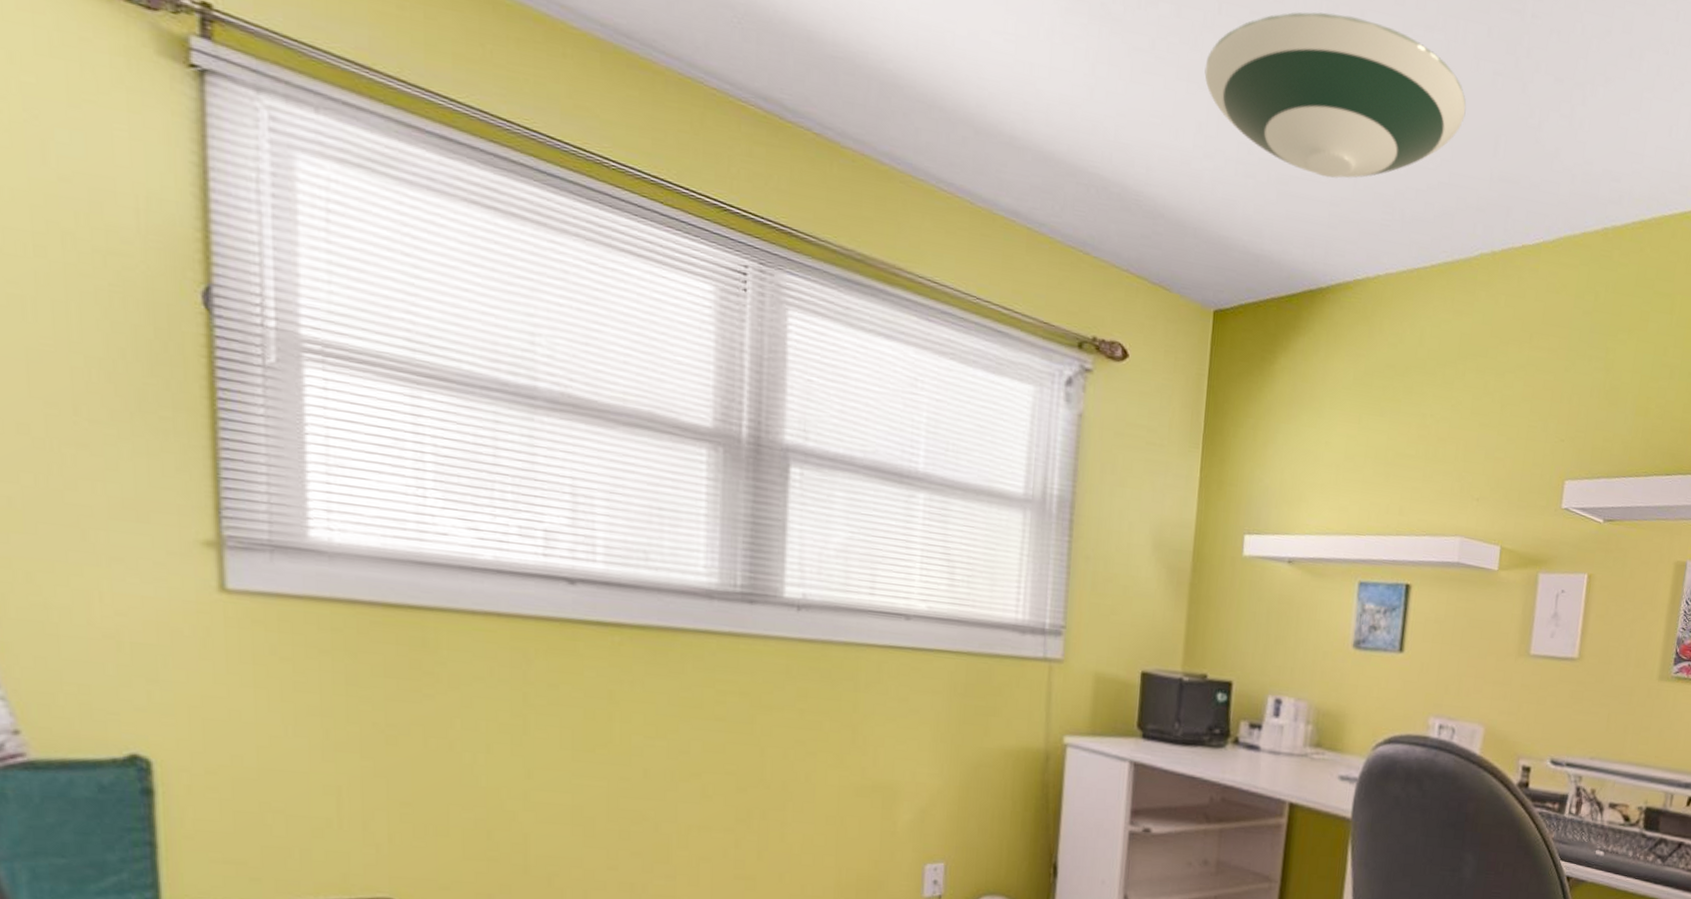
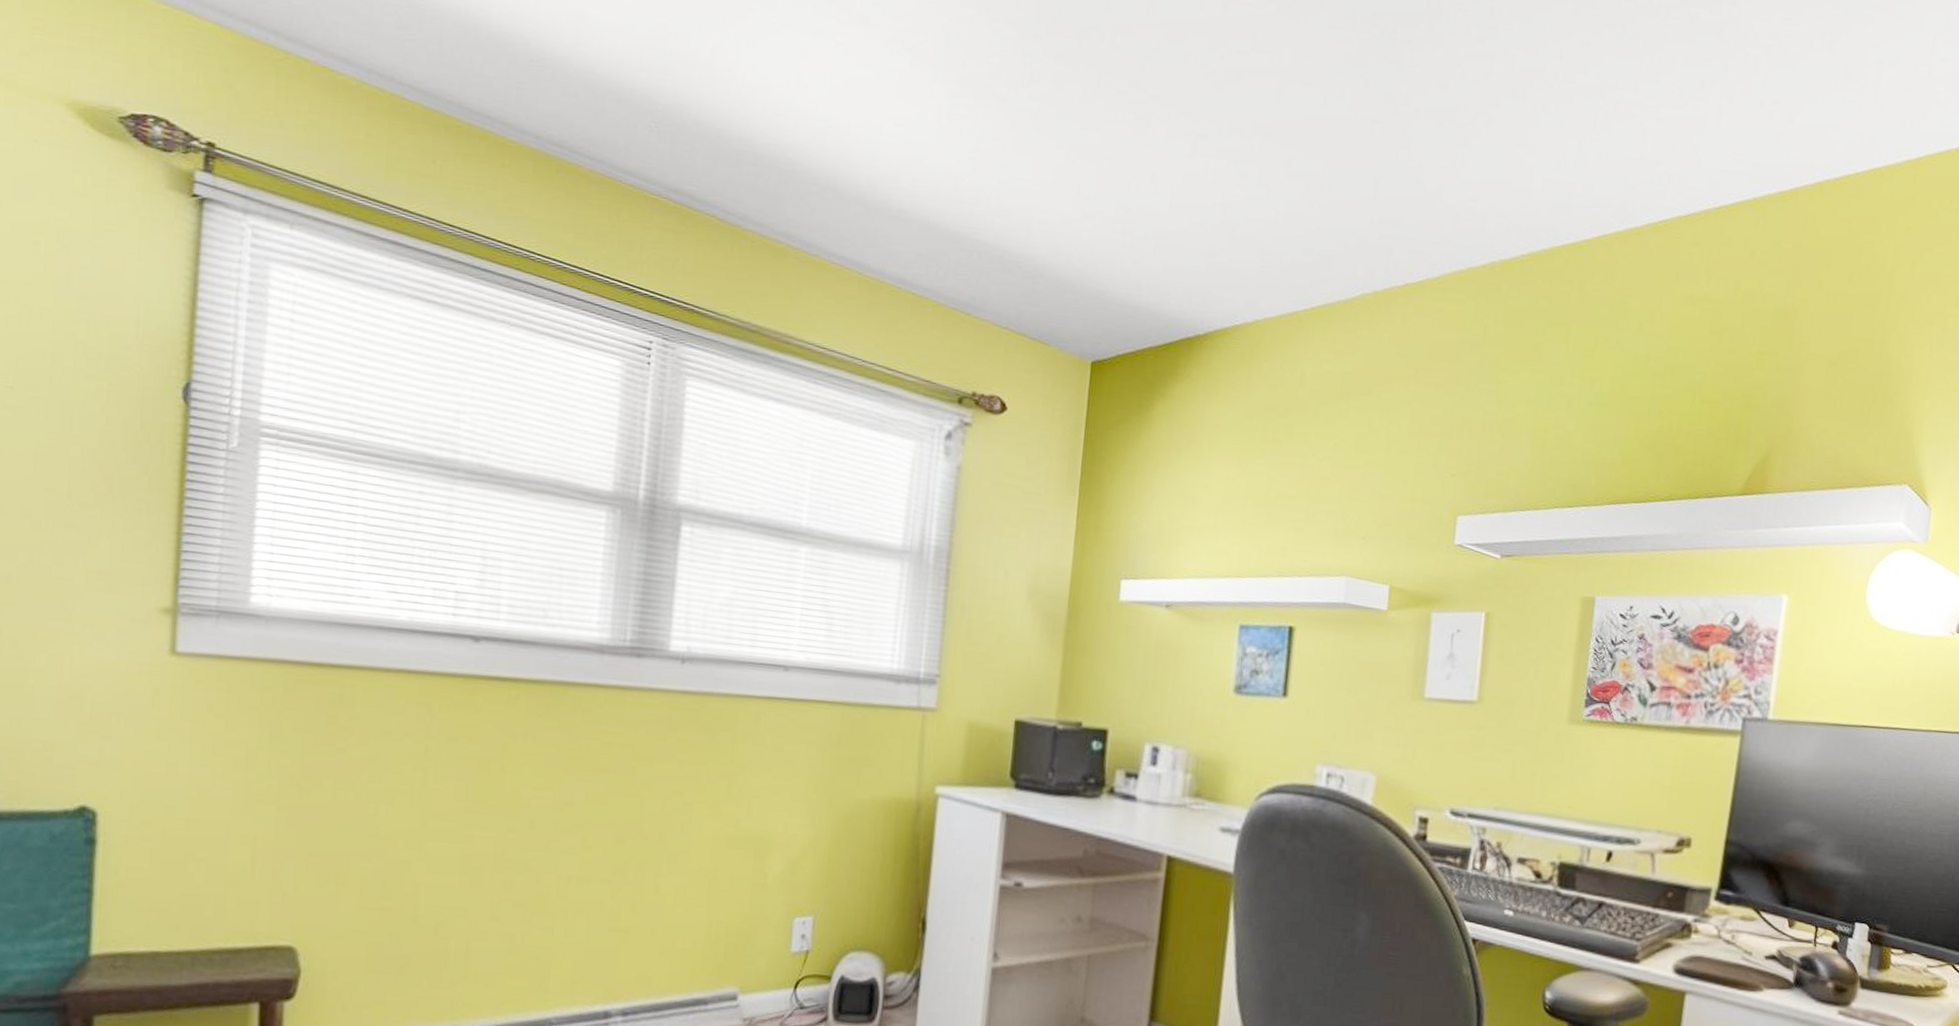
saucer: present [1204,11,1467,178] -> none [1084,77,1345,231]

